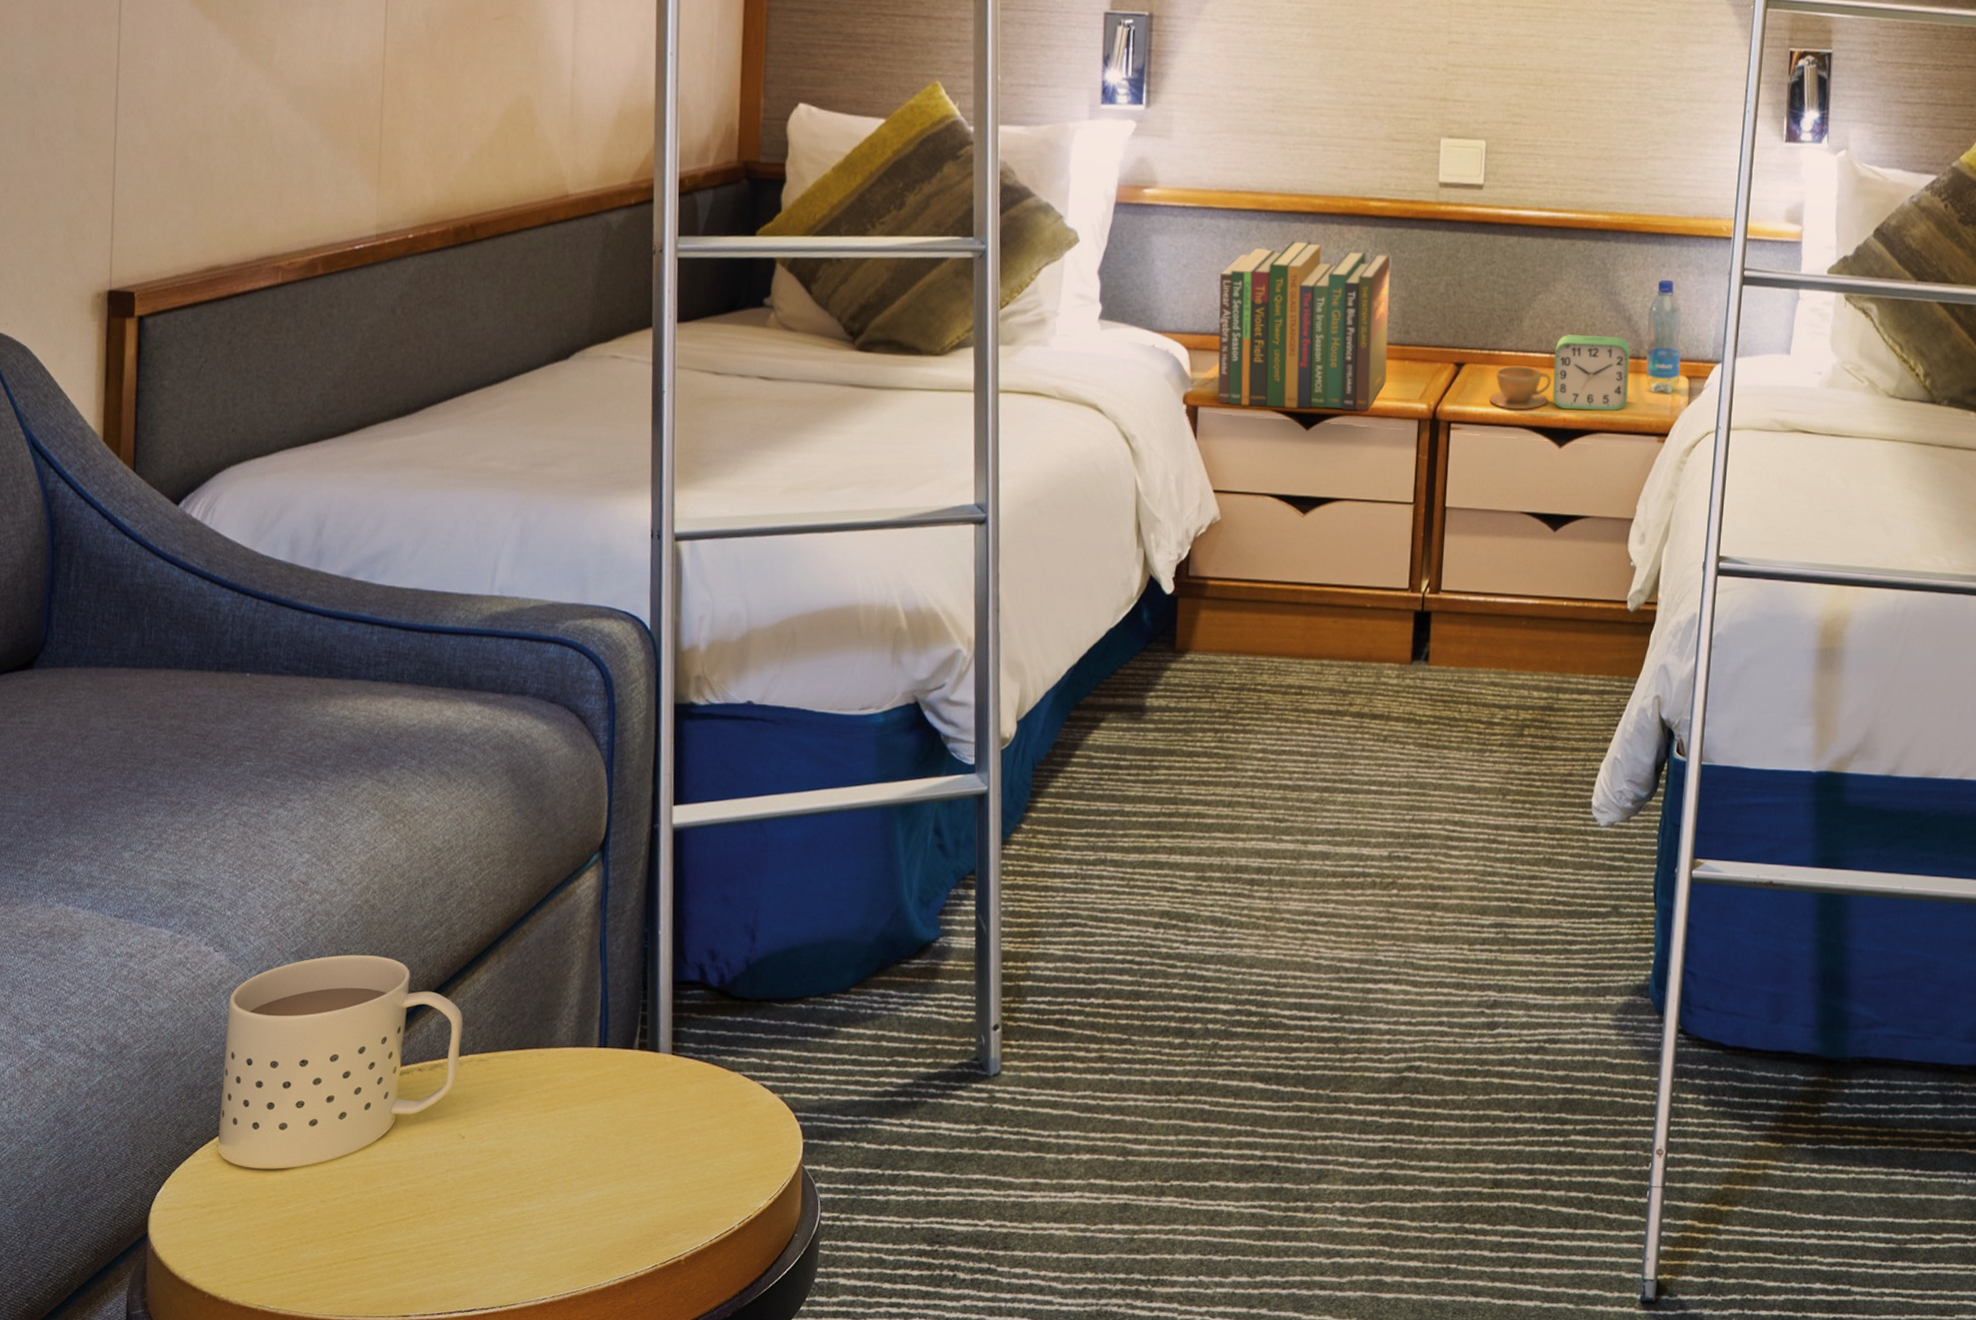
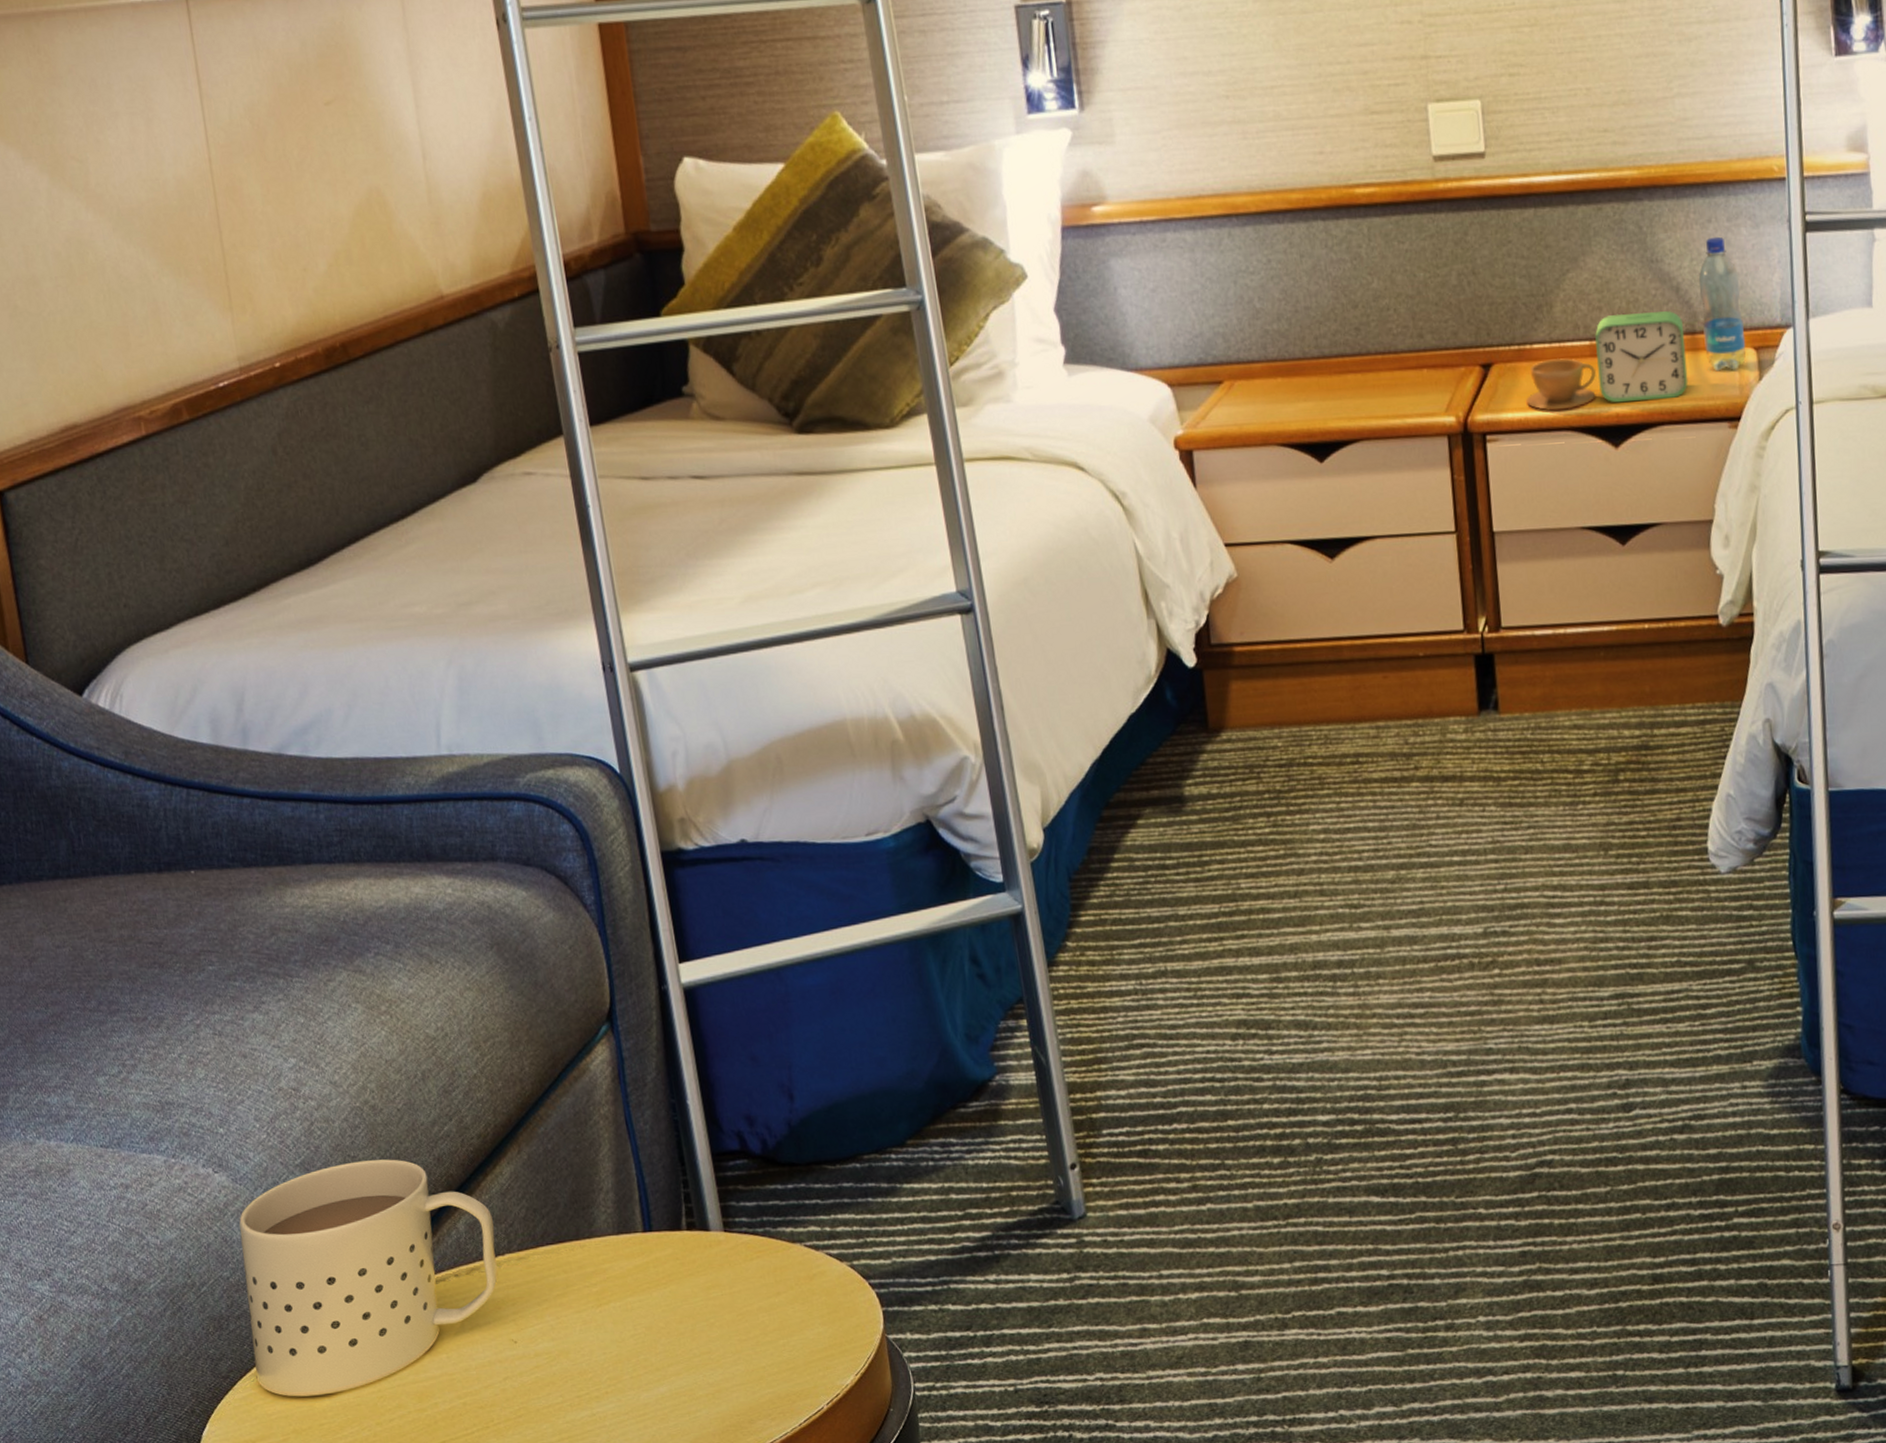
books: present [1217,241,1390,411] -> none [1195,244,1404,445]

